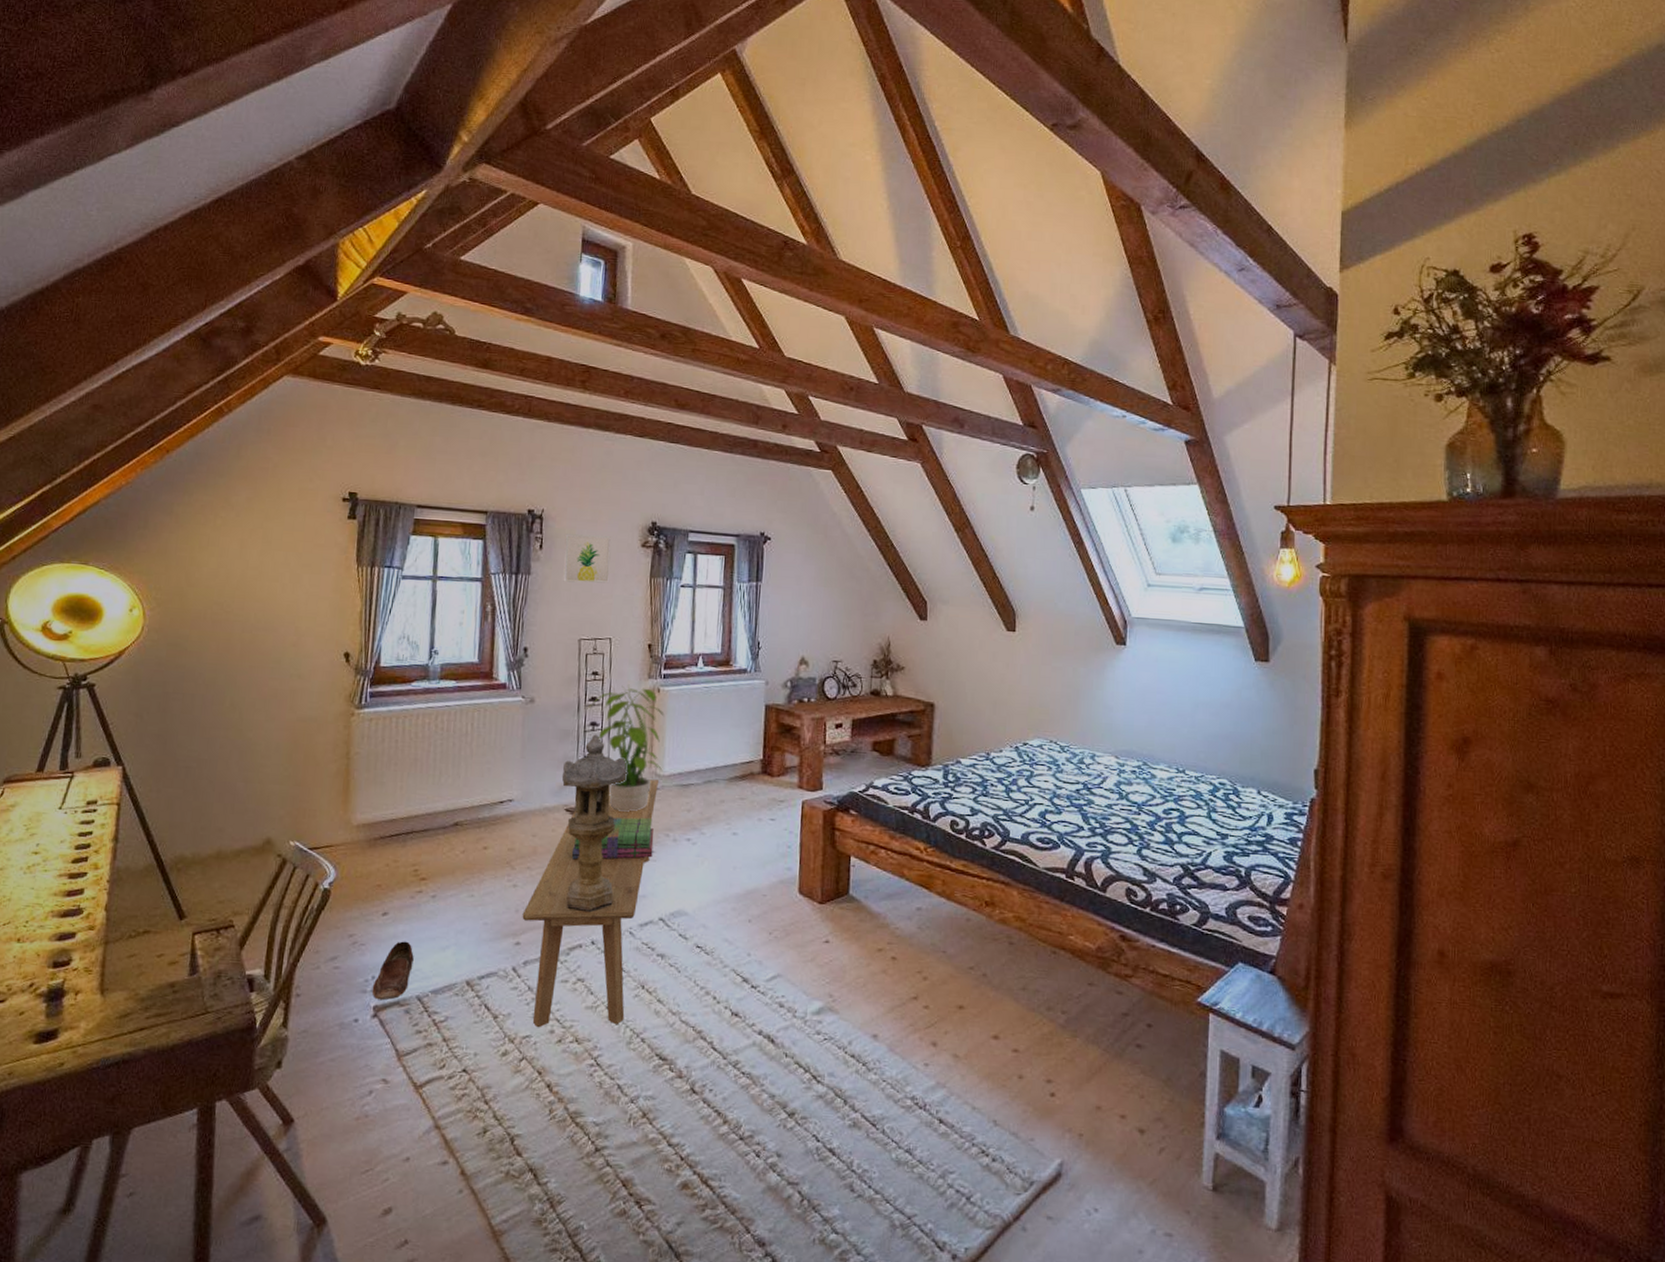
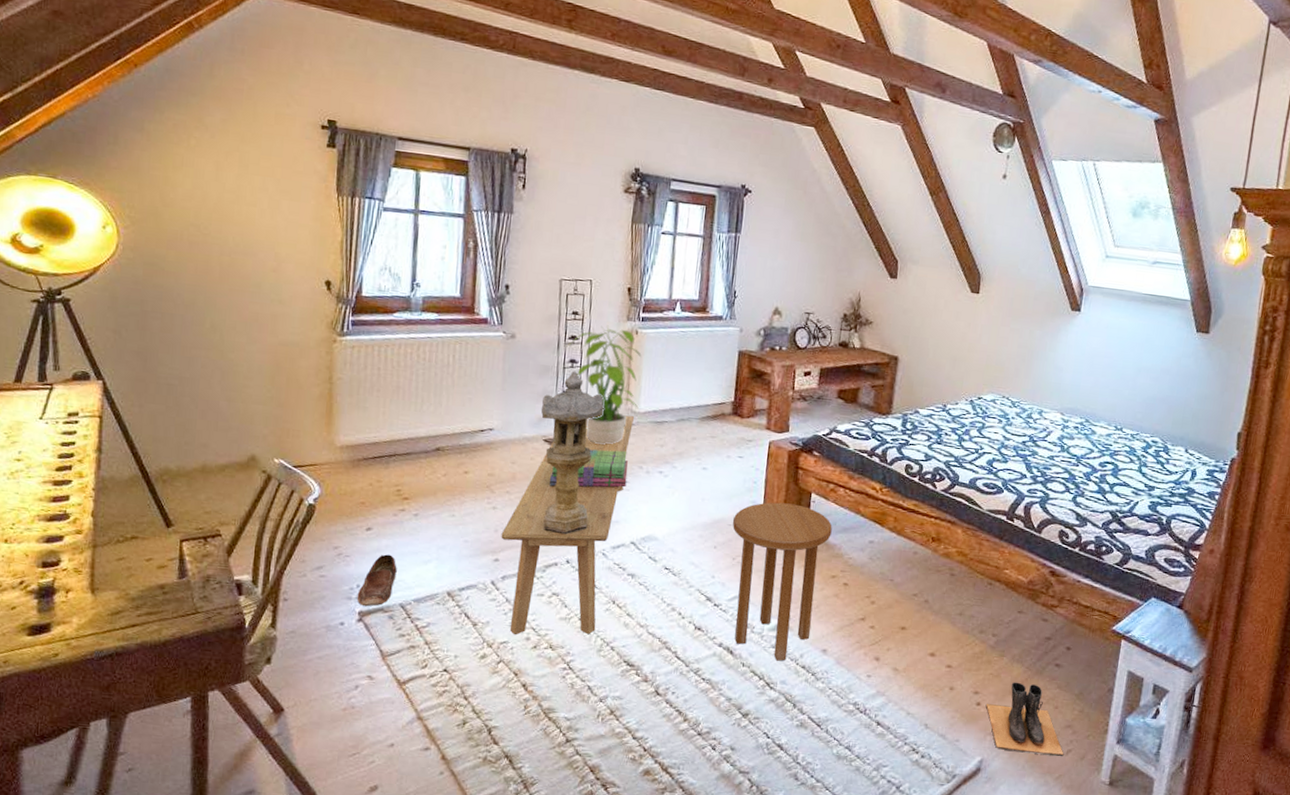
wall art: present [563,534,611,584] -> none [545,175,594,227]
side table: none [767,868,875,1050] -> present [732,502,832,661]
boots: none [1061,1067,1157,1157] -> present [985,682,1064,756]

